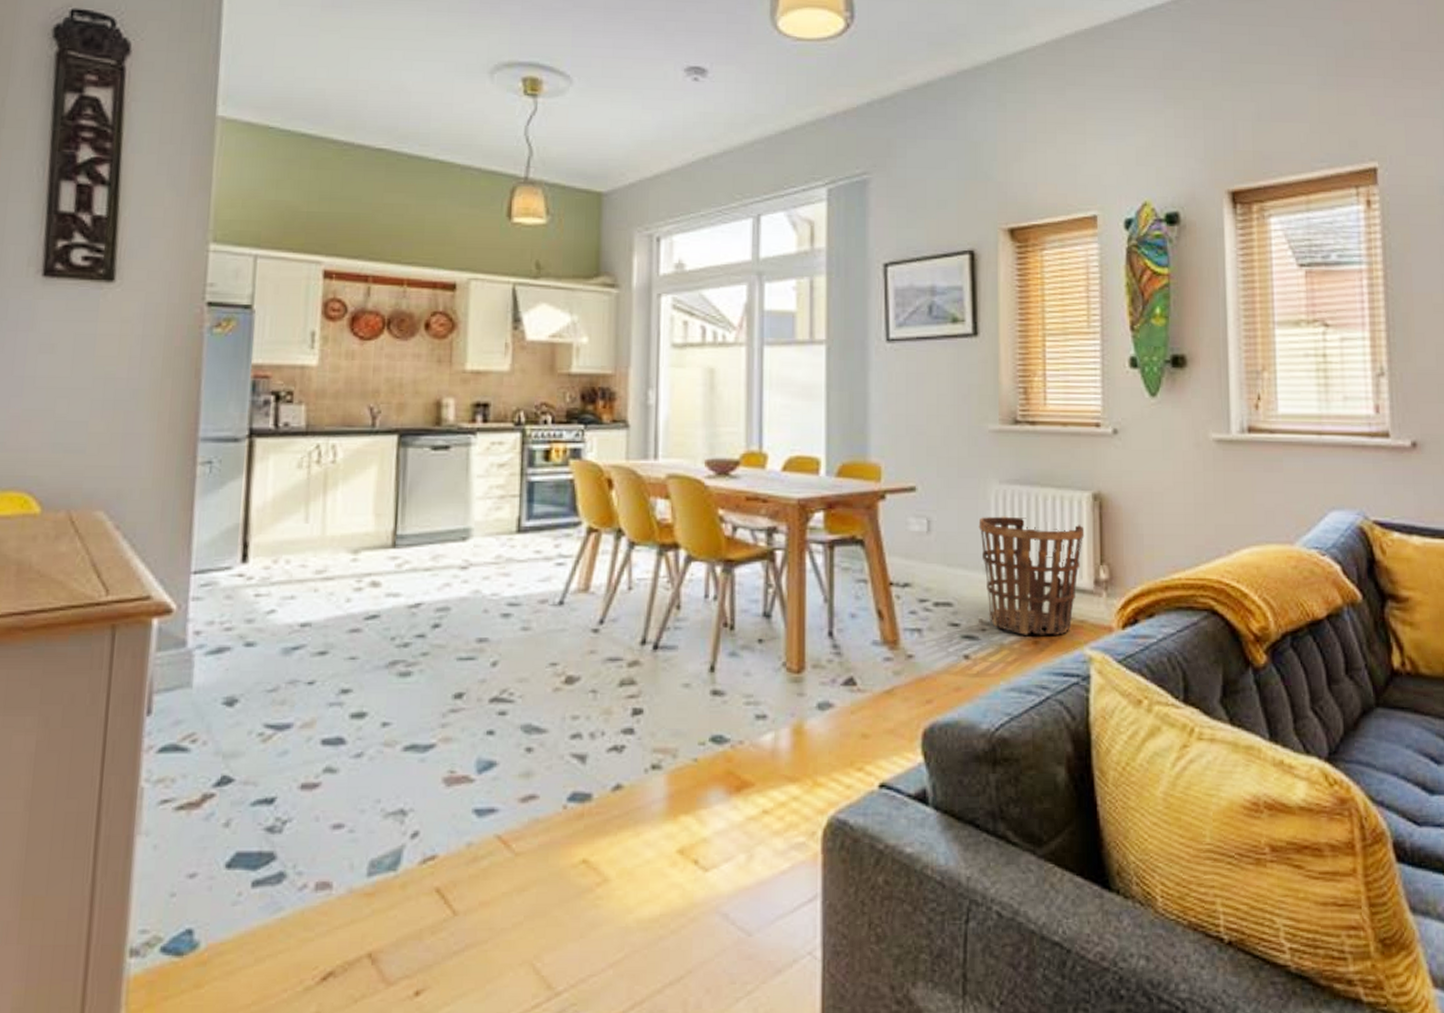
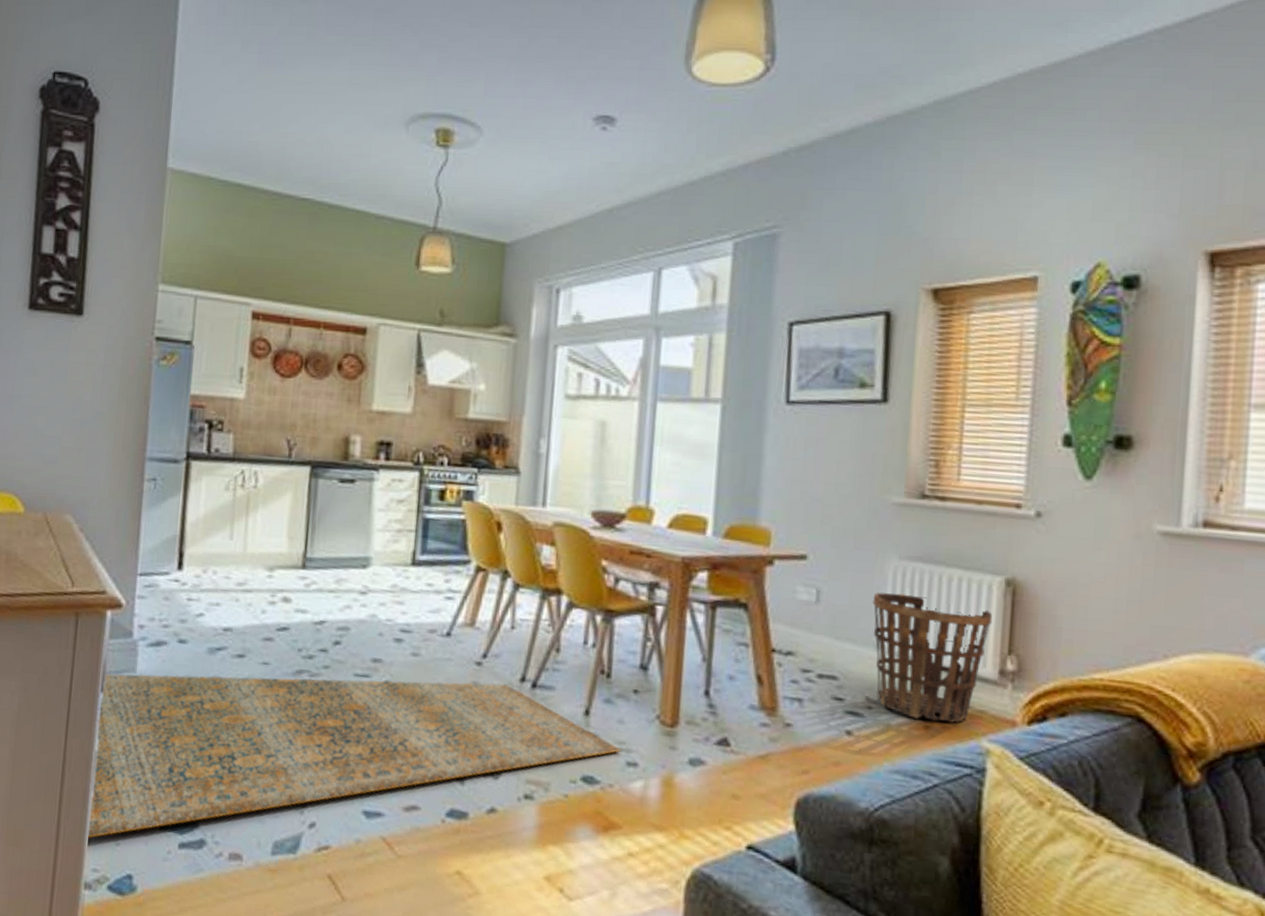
rug: none [130,649,749,895] -> present [86,673,621,839]

